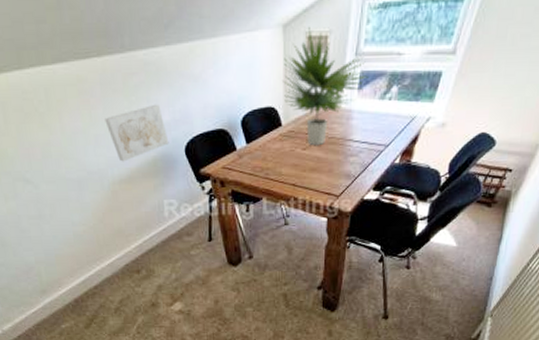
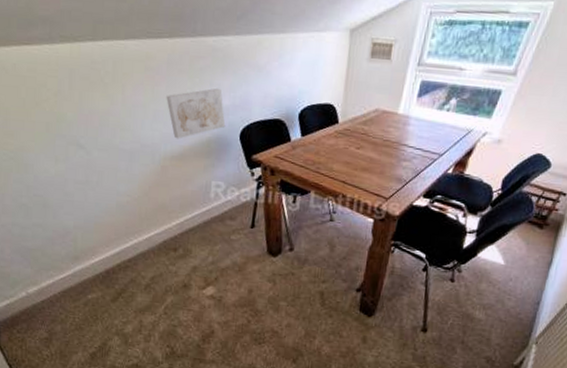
plant: present [283,26,368,146] -> none [344,33,428,147]

